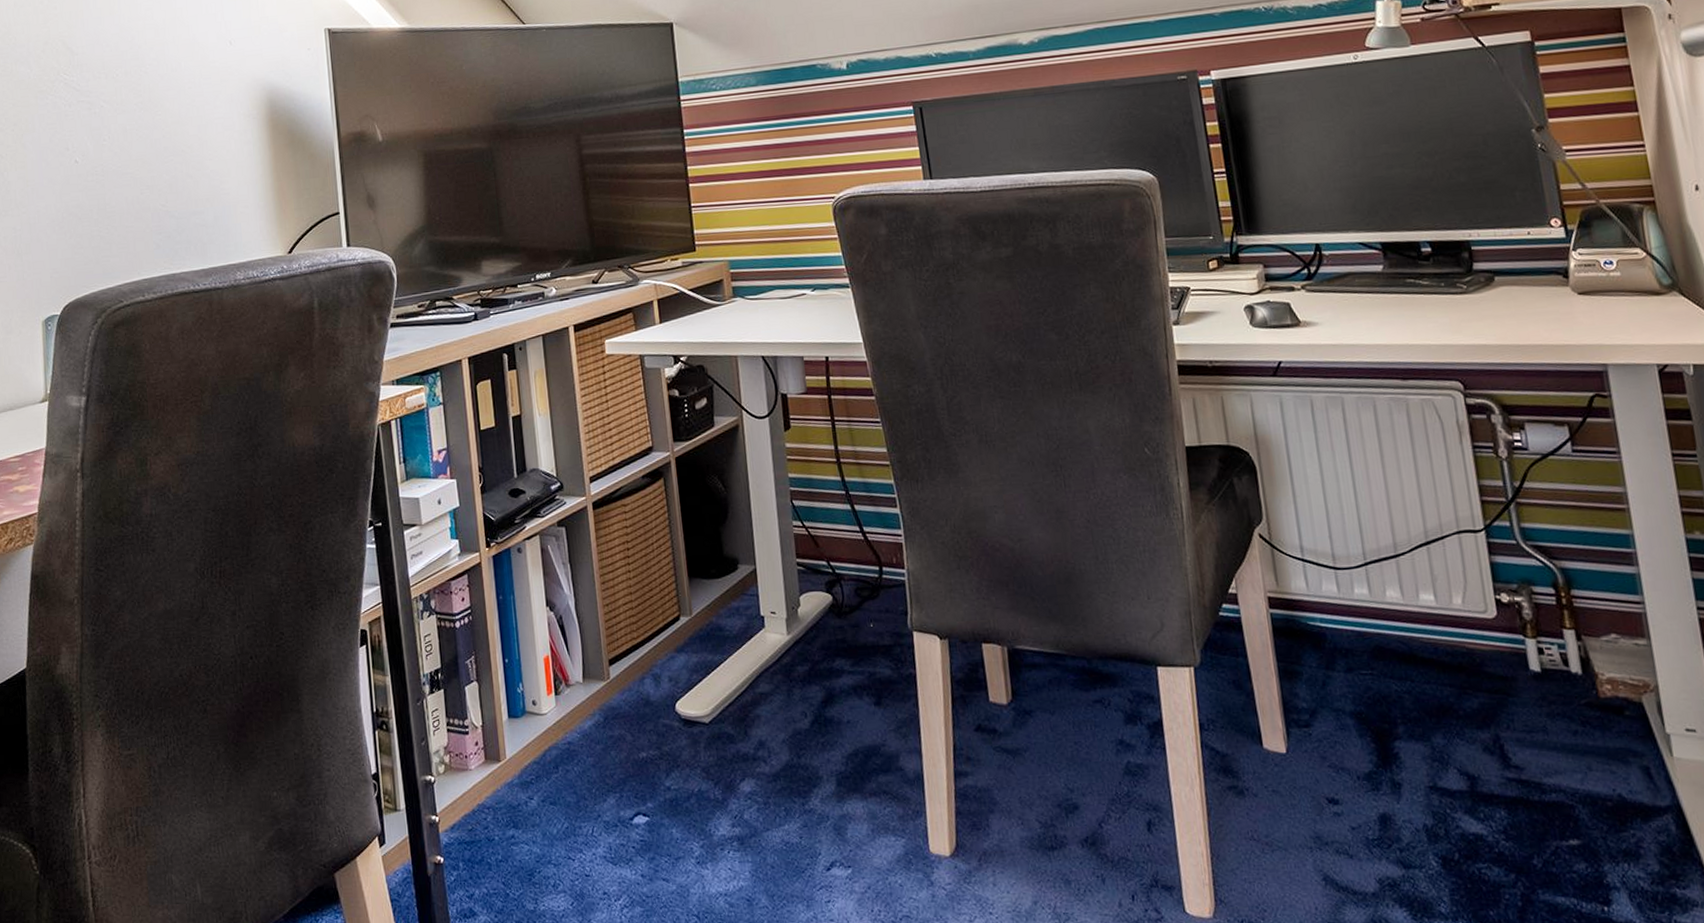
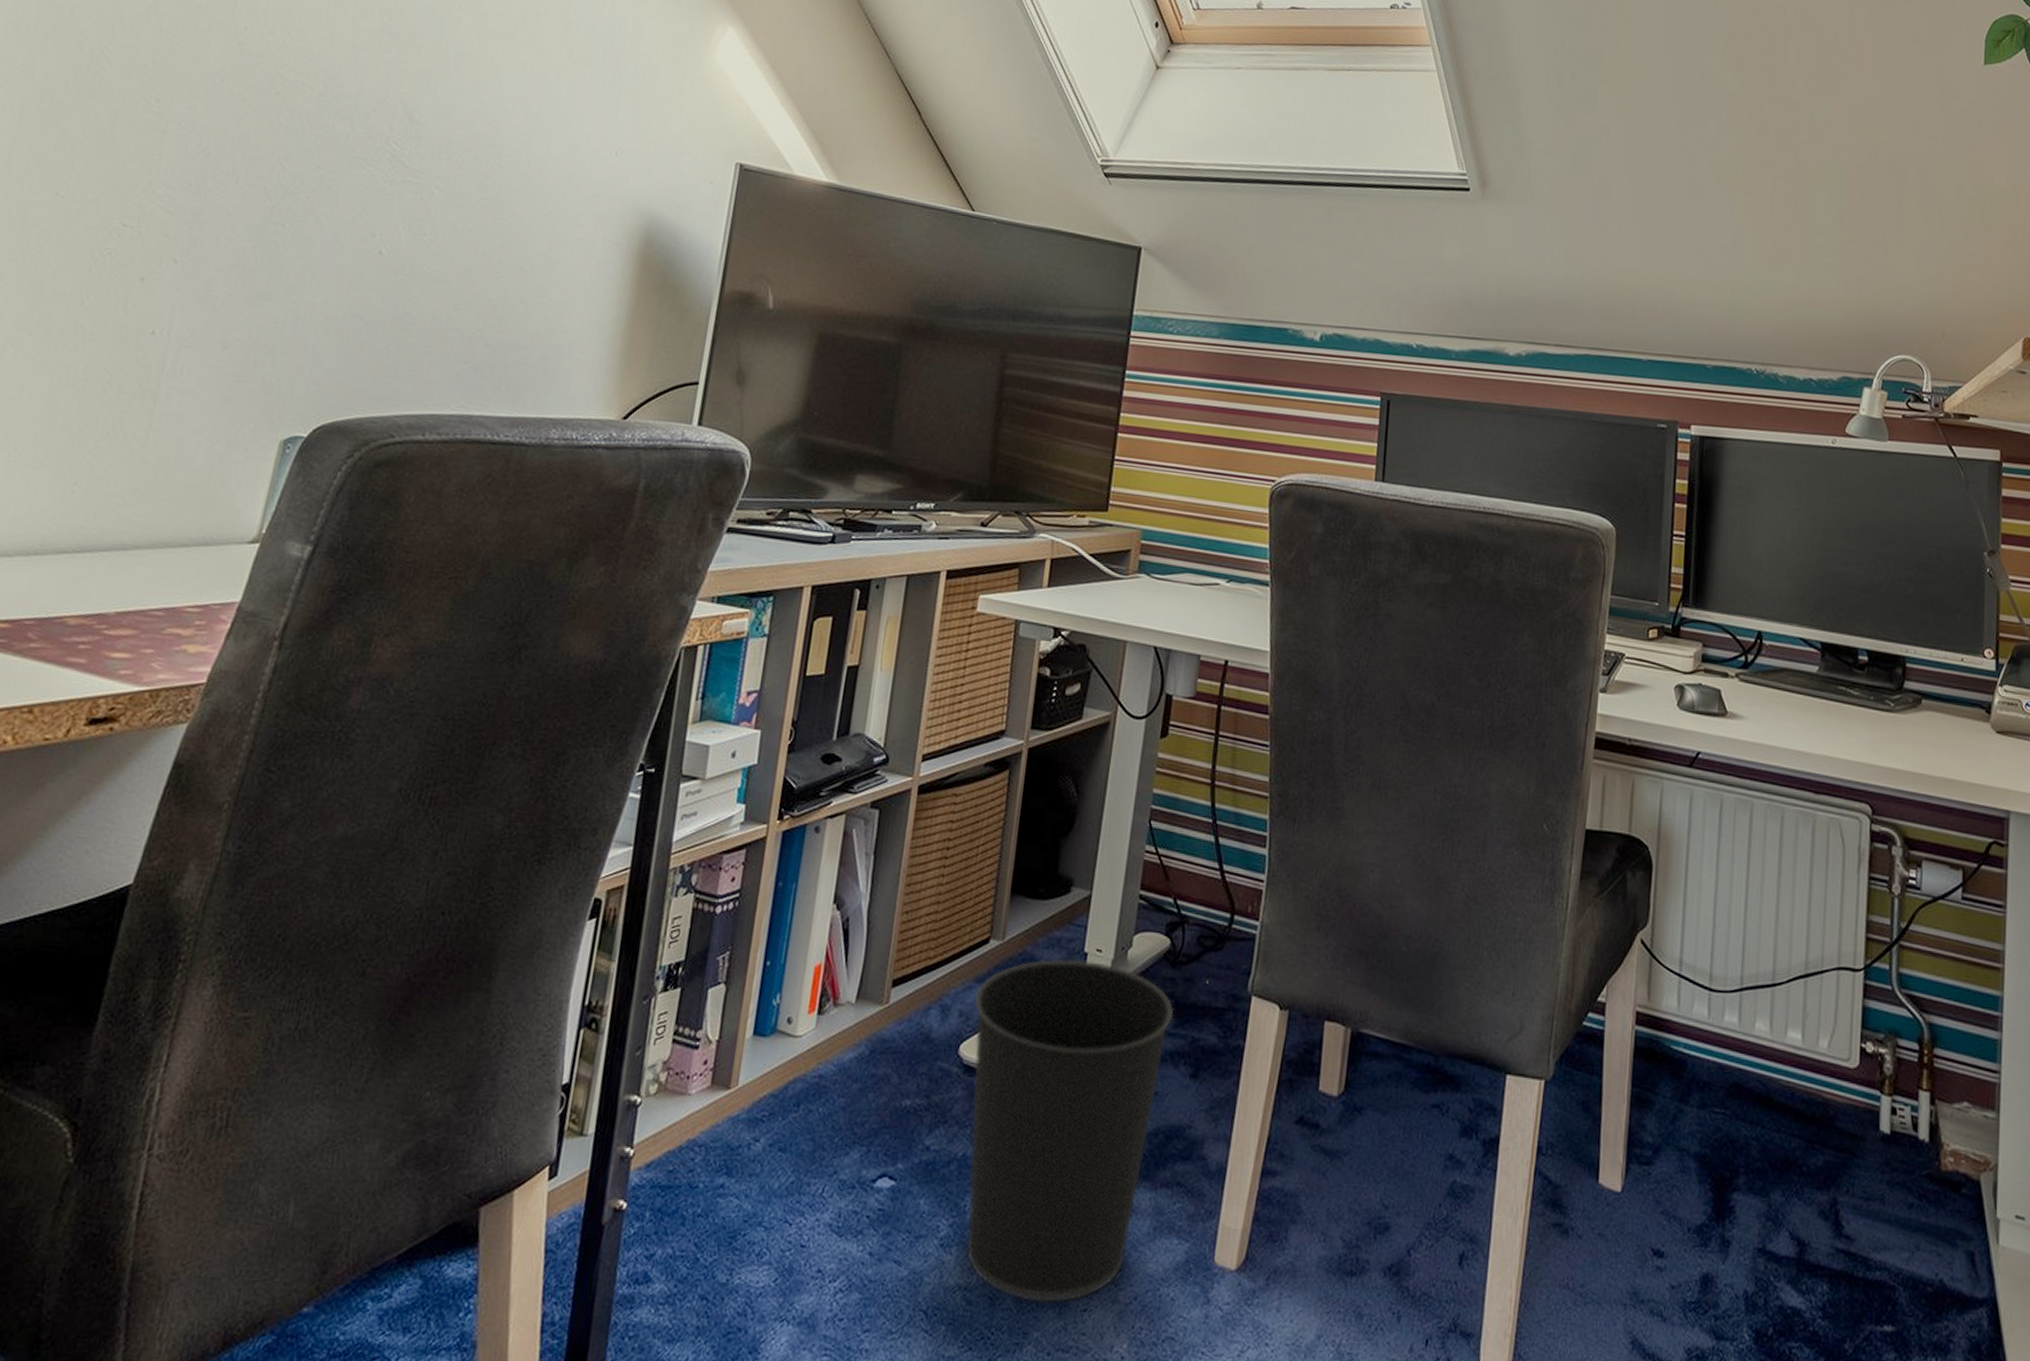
wastebasket: none [678,622,852,900] -> present [967,959,1174,1304]

